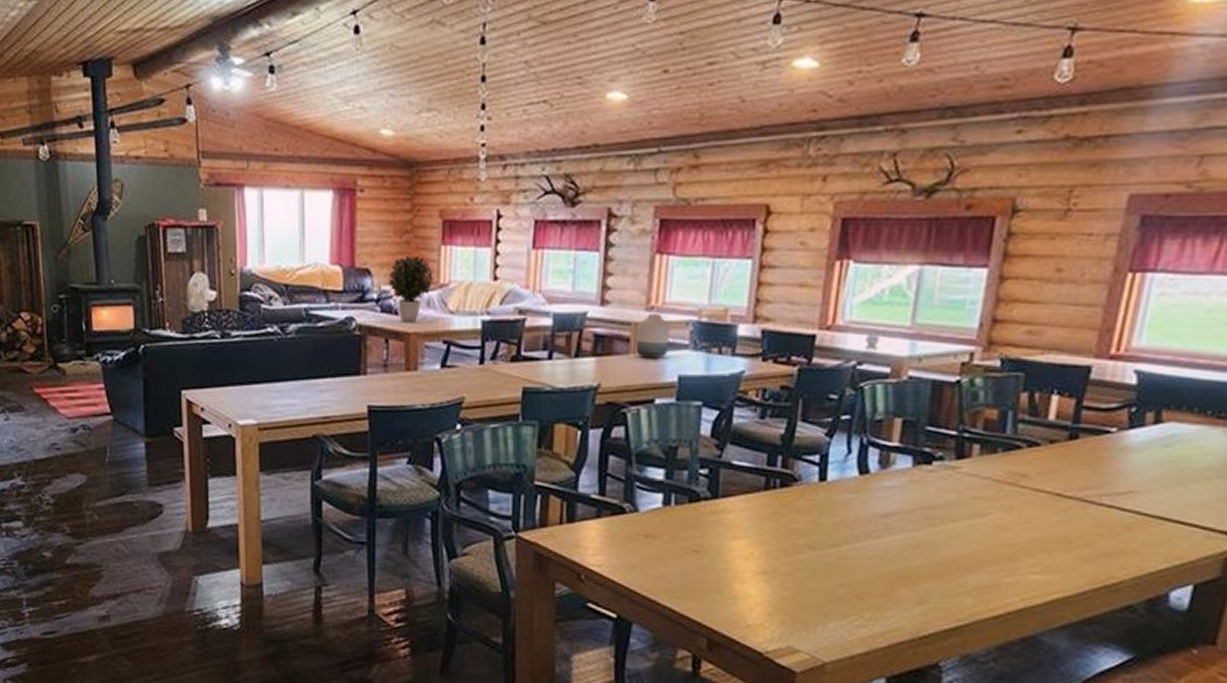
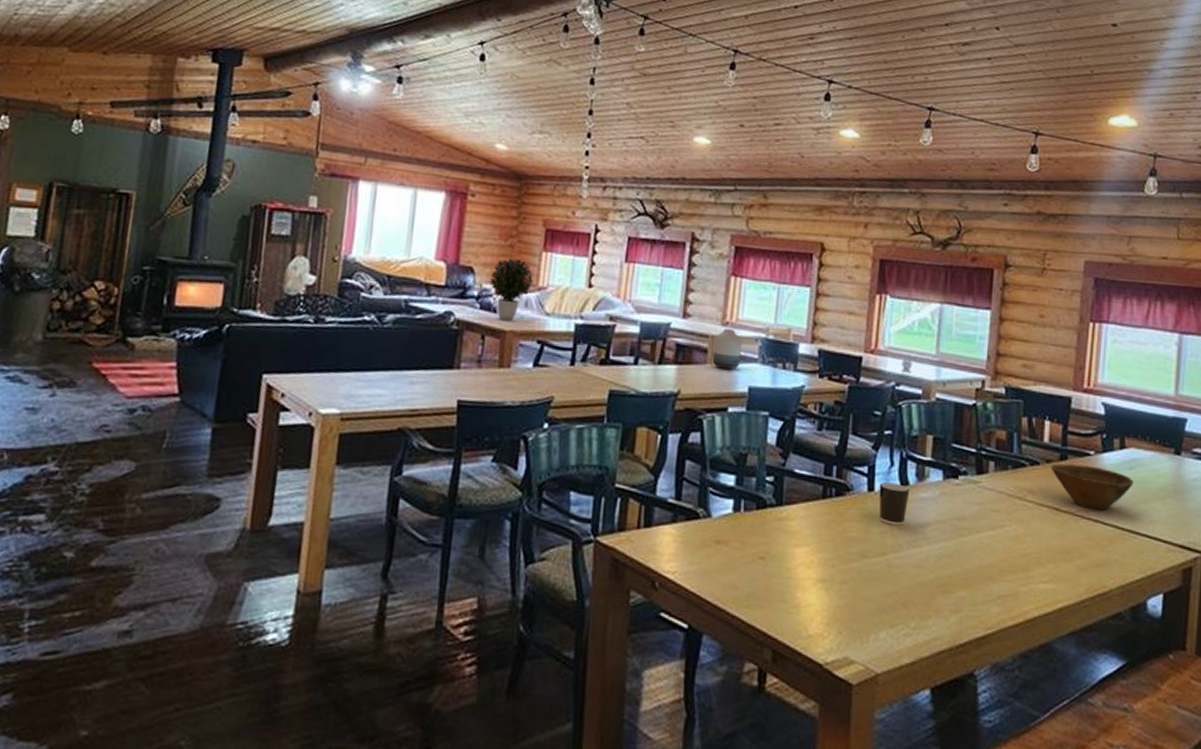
mug: none [831,471,870,516] -> present [878,482,910,526]
bowl: none [1054,444,1169,495] -> present [1050,463,1134,511]

